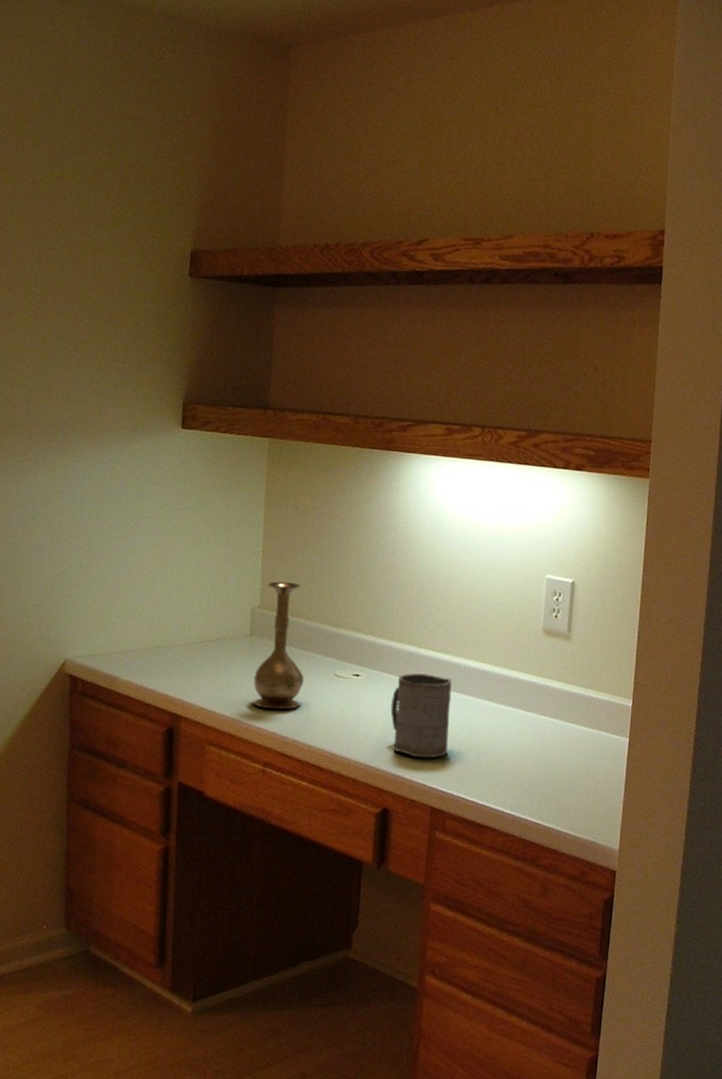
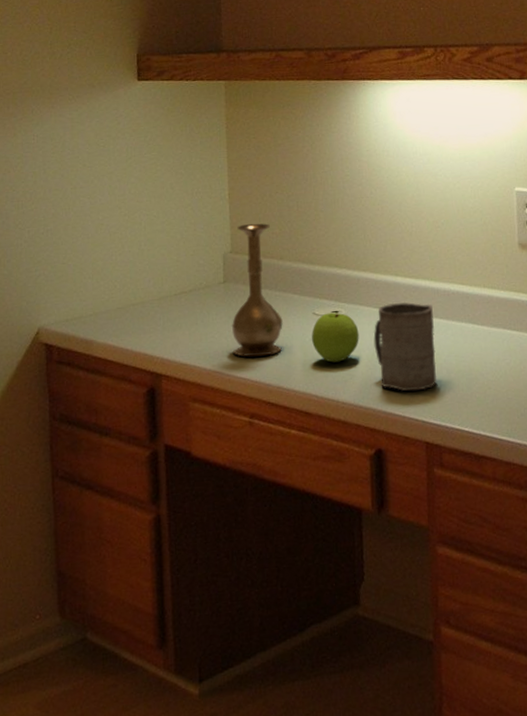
apple: none [331,675,377,723] -> present [312,312,359,363]

